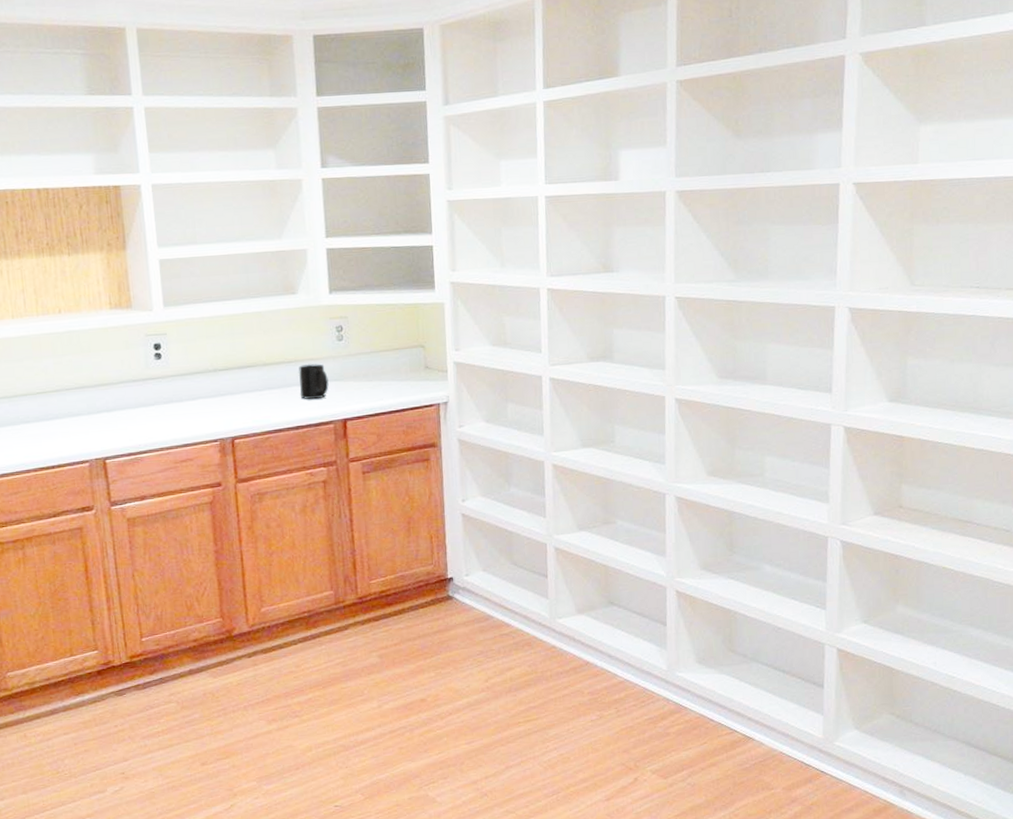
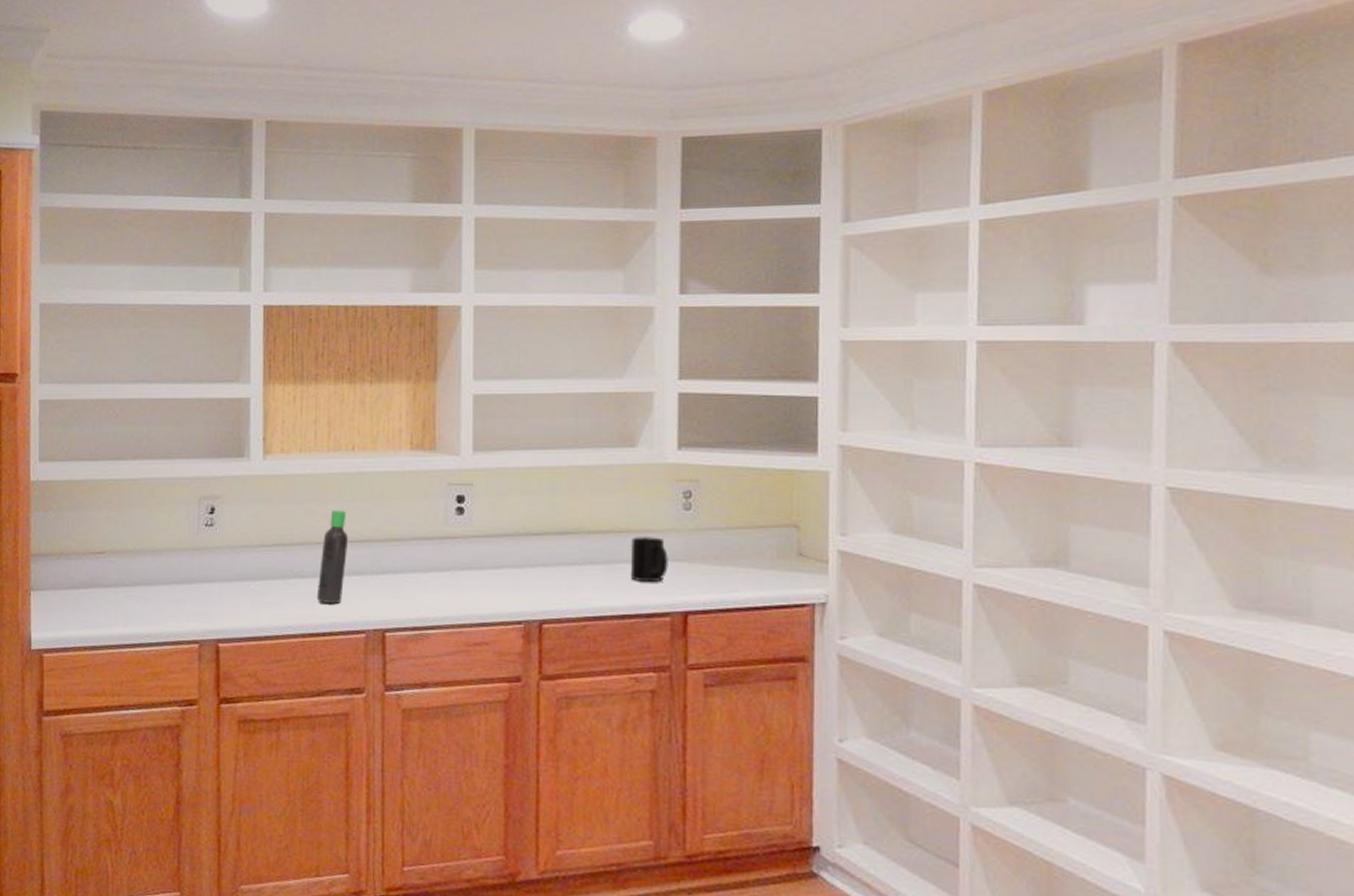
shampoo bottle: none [42,364,66,442] -> present [316,509,349,604]

